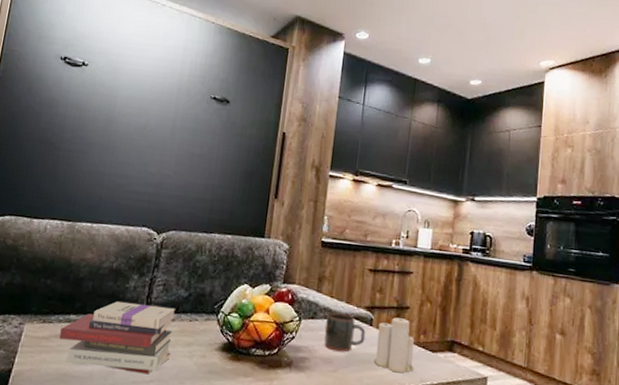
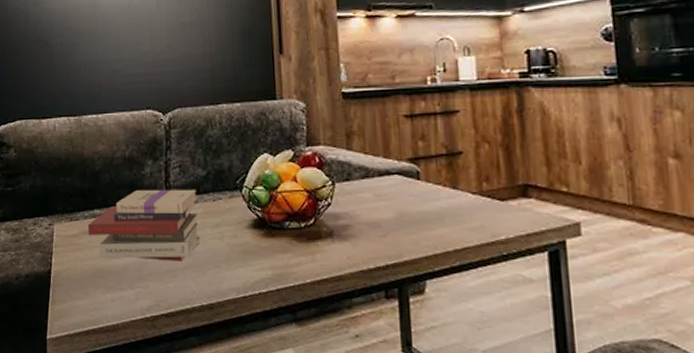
mug: present [324,312,366,352] -> none [363,170,414,212]
candle: present [373,315,415,373] -> none [427,163,483,230]

